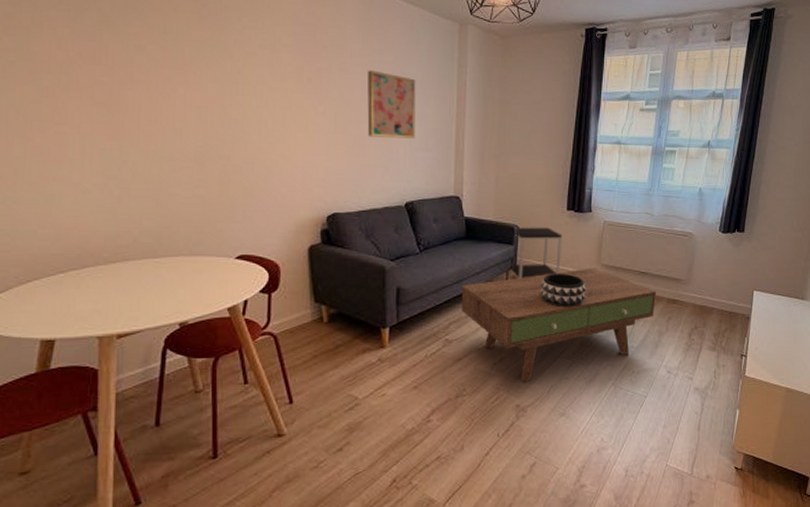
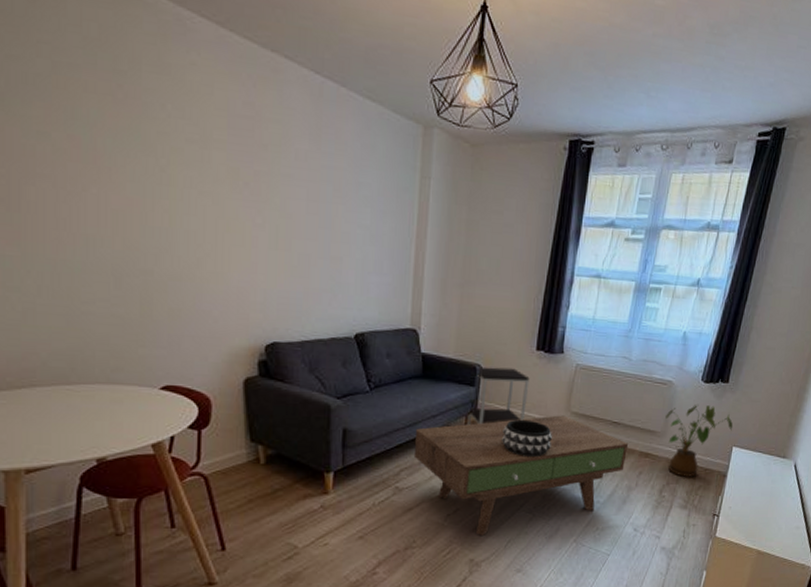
wall art: present [367,70,416,139] -> none [313,176,371,261]
house plant: none [689,253,752,320] -> present [665,405,733,477]

